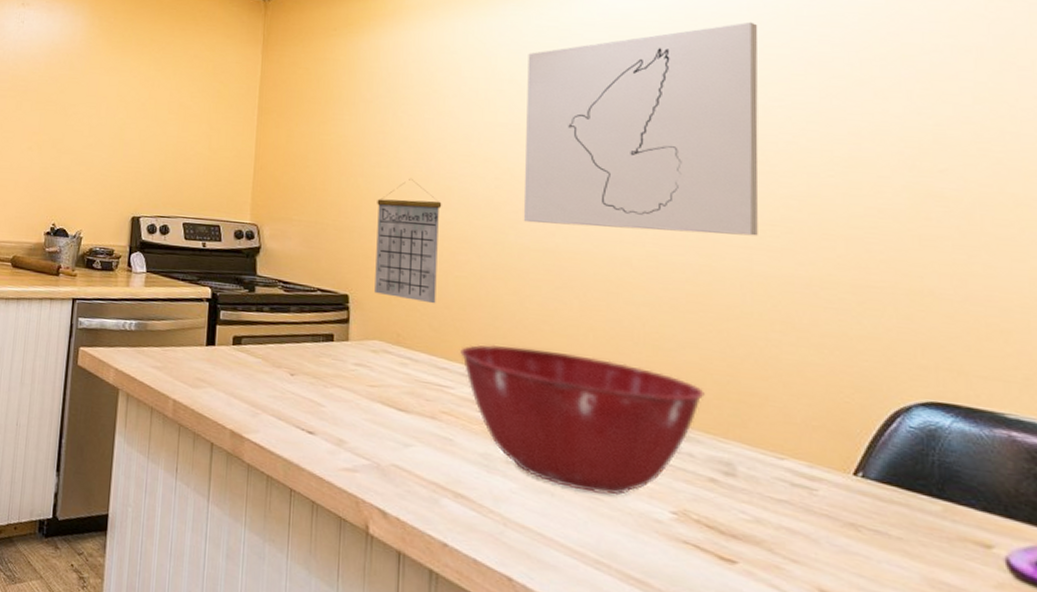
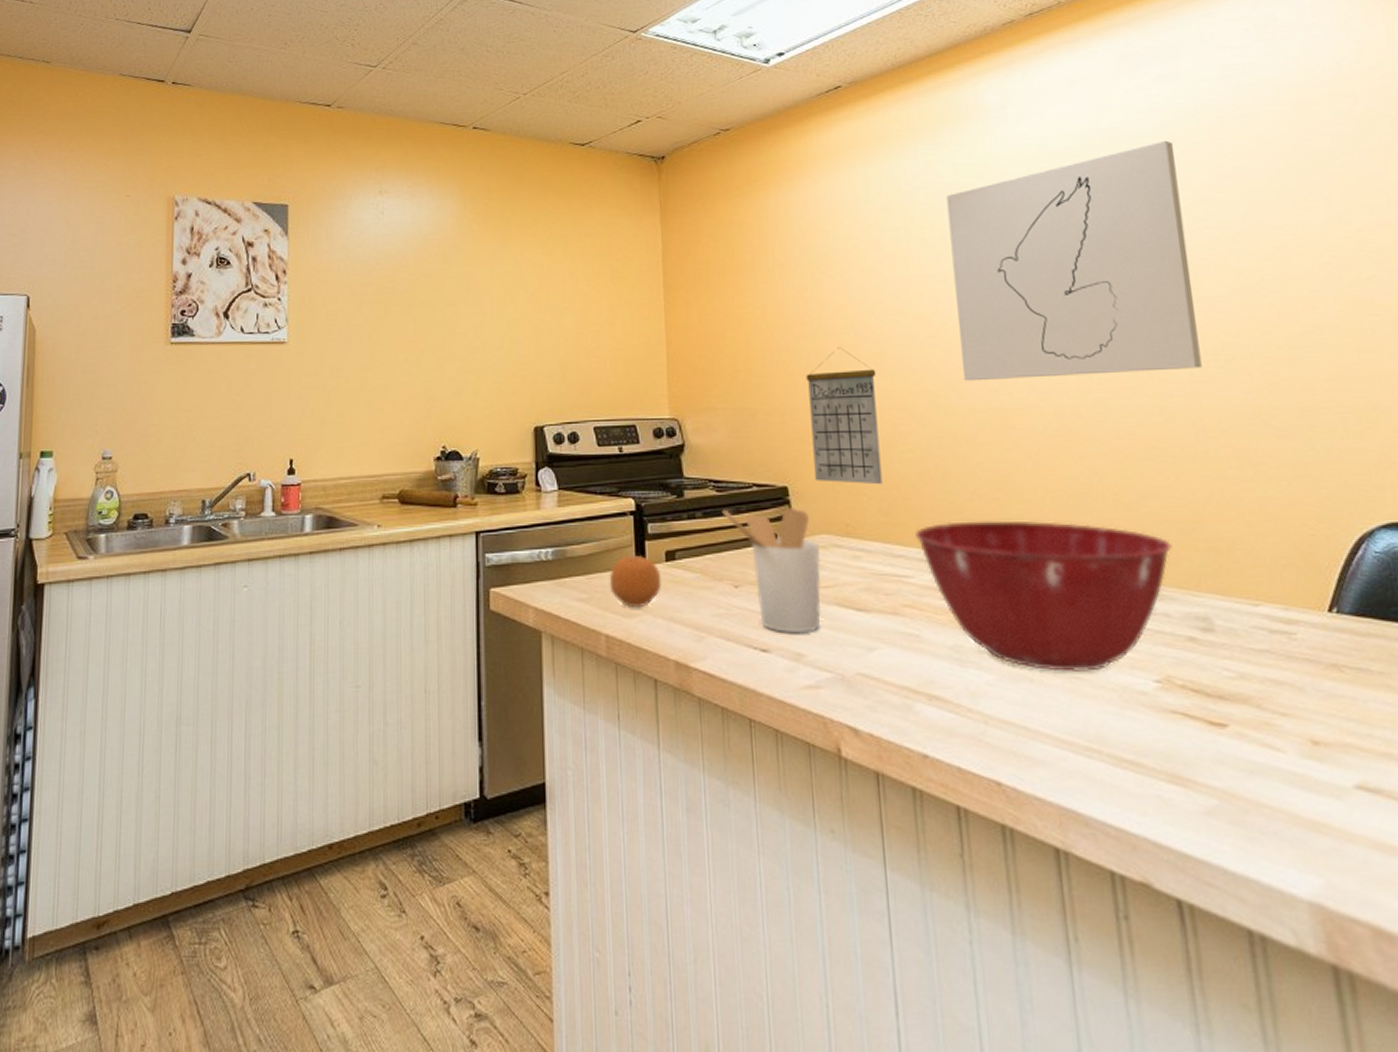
fruit: none [181,336,228,381] -> present [609,556,662,607]
utensil holder: none [287,307,371,423] -> present [722,508,821,634]

